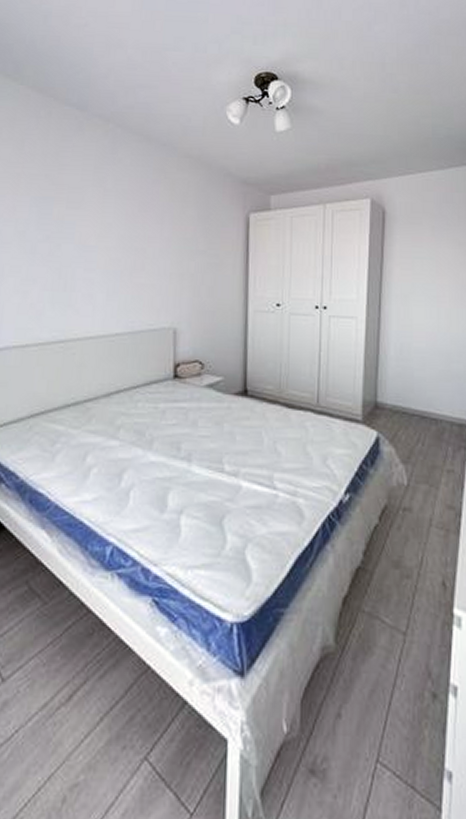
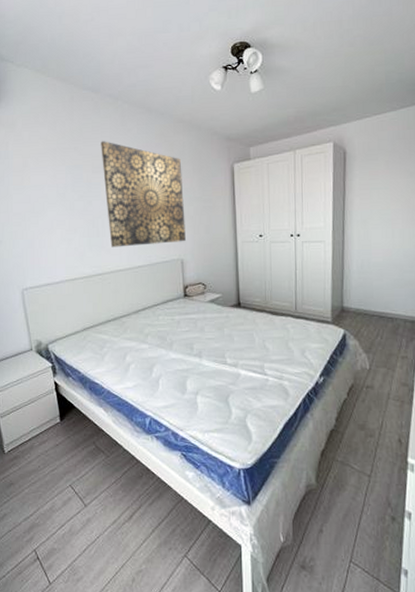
wall art: none [80,170,184,307] -> present [101,141,186,247]

